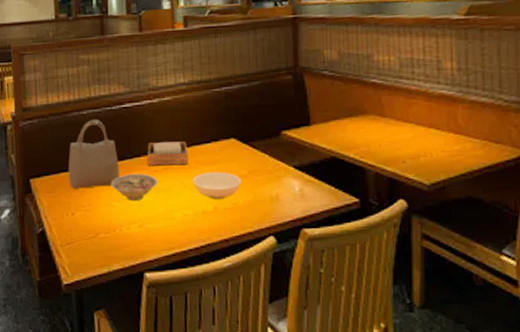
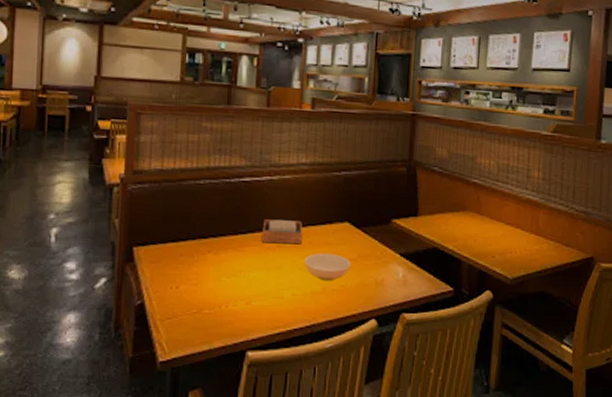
handbag: present [68,119,119,189] -> none [176,189,232,261]
soup bowl: present [111,173,158,201] -> none [221,249,270,277]

